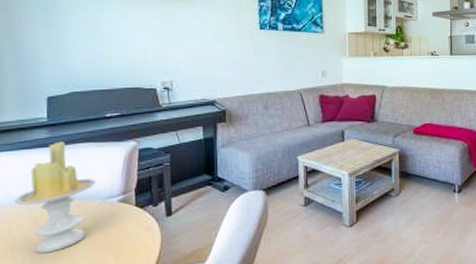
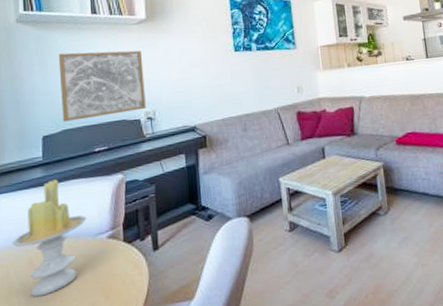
wall art: none [65,12,163,84] -> present [58,50,146,122]

